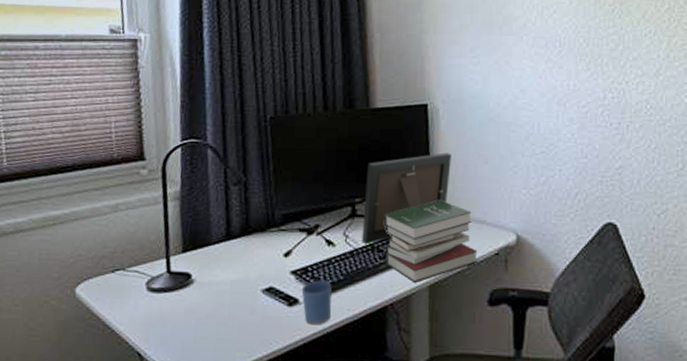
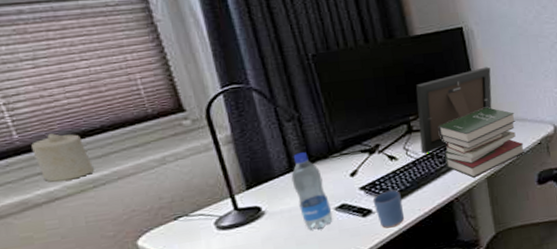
candle: none [14,164,58,214] -> present [31,132,94,183]
bottle: none [226,221,259,311] -> present [291,152,333,230]

